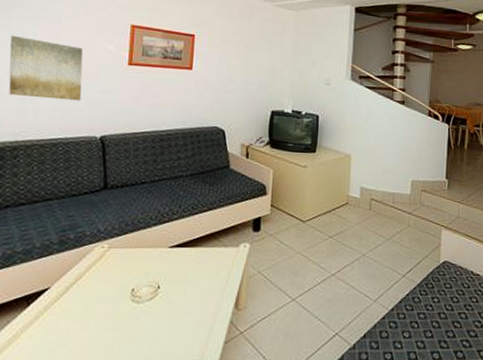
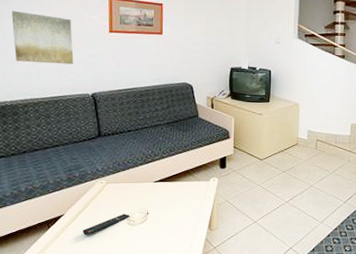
remote control: none [72,287,137,316] -> present [82,213,131,236]

